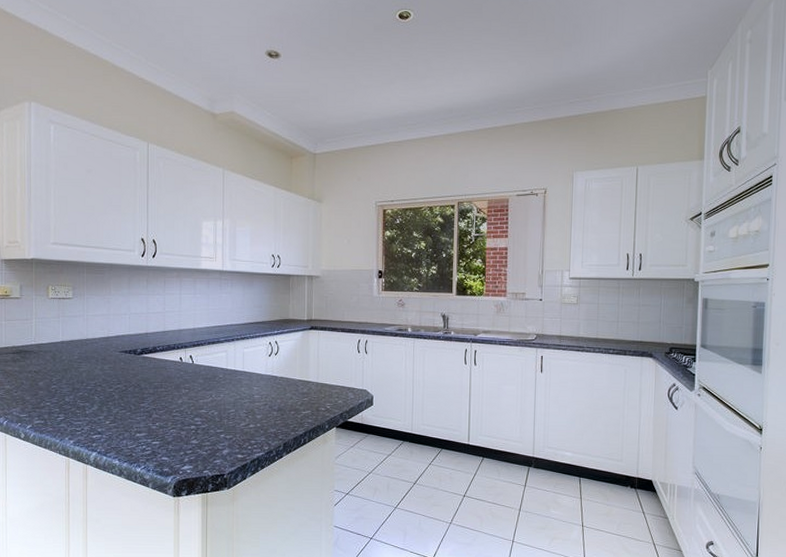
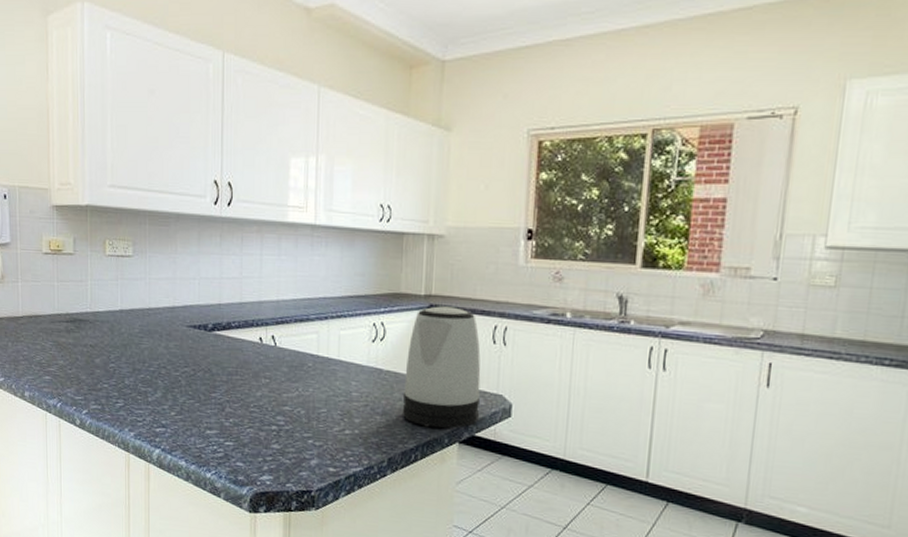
kettle: none [293,327,351,418] -> present [402,306,481,429]

